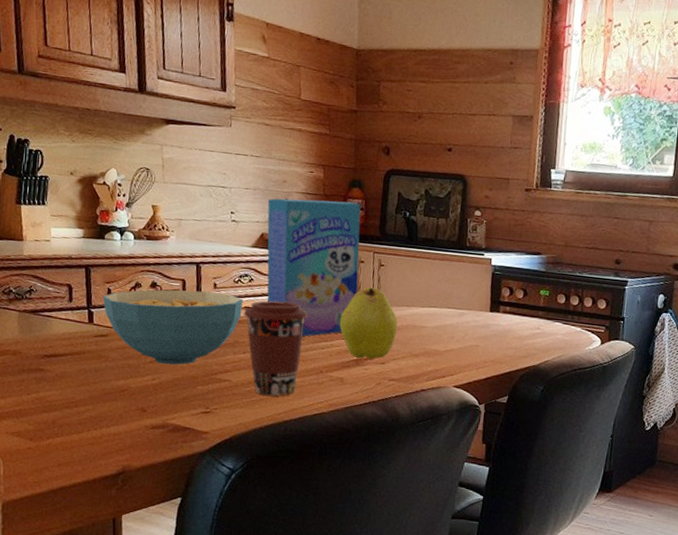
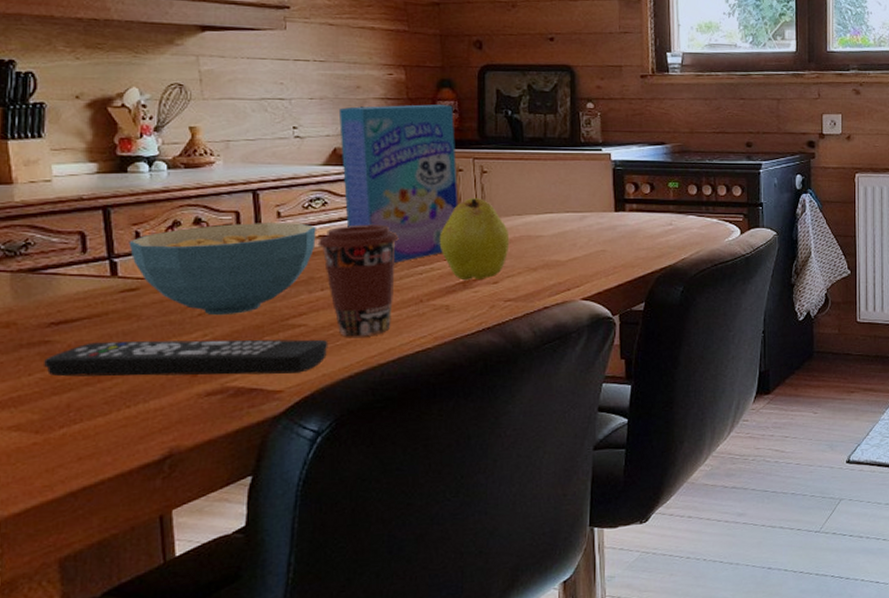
remote control: none [38,374,246,420] -> present [44,339,328,377]

